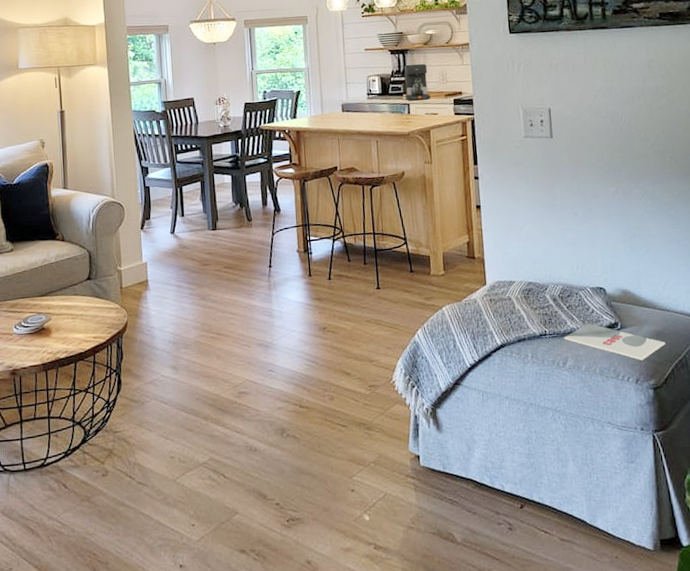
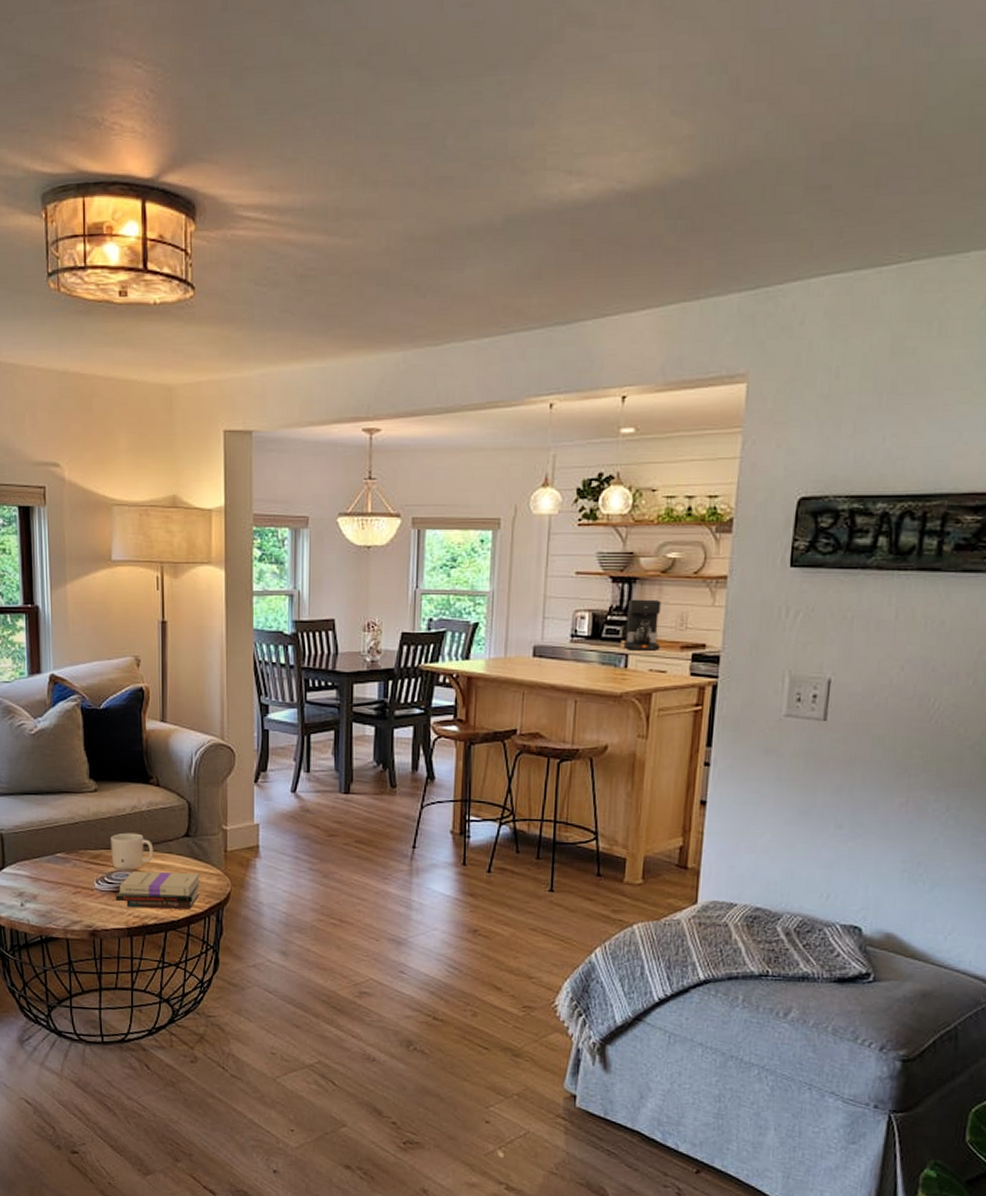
mug: none [25,281,62,316] -> present [110,832,154,872]
books: none [31,309,102,346] -> present [115,871,200,909]
magazine: present [563,323,666,362] -> none [790,968,932,1026]

